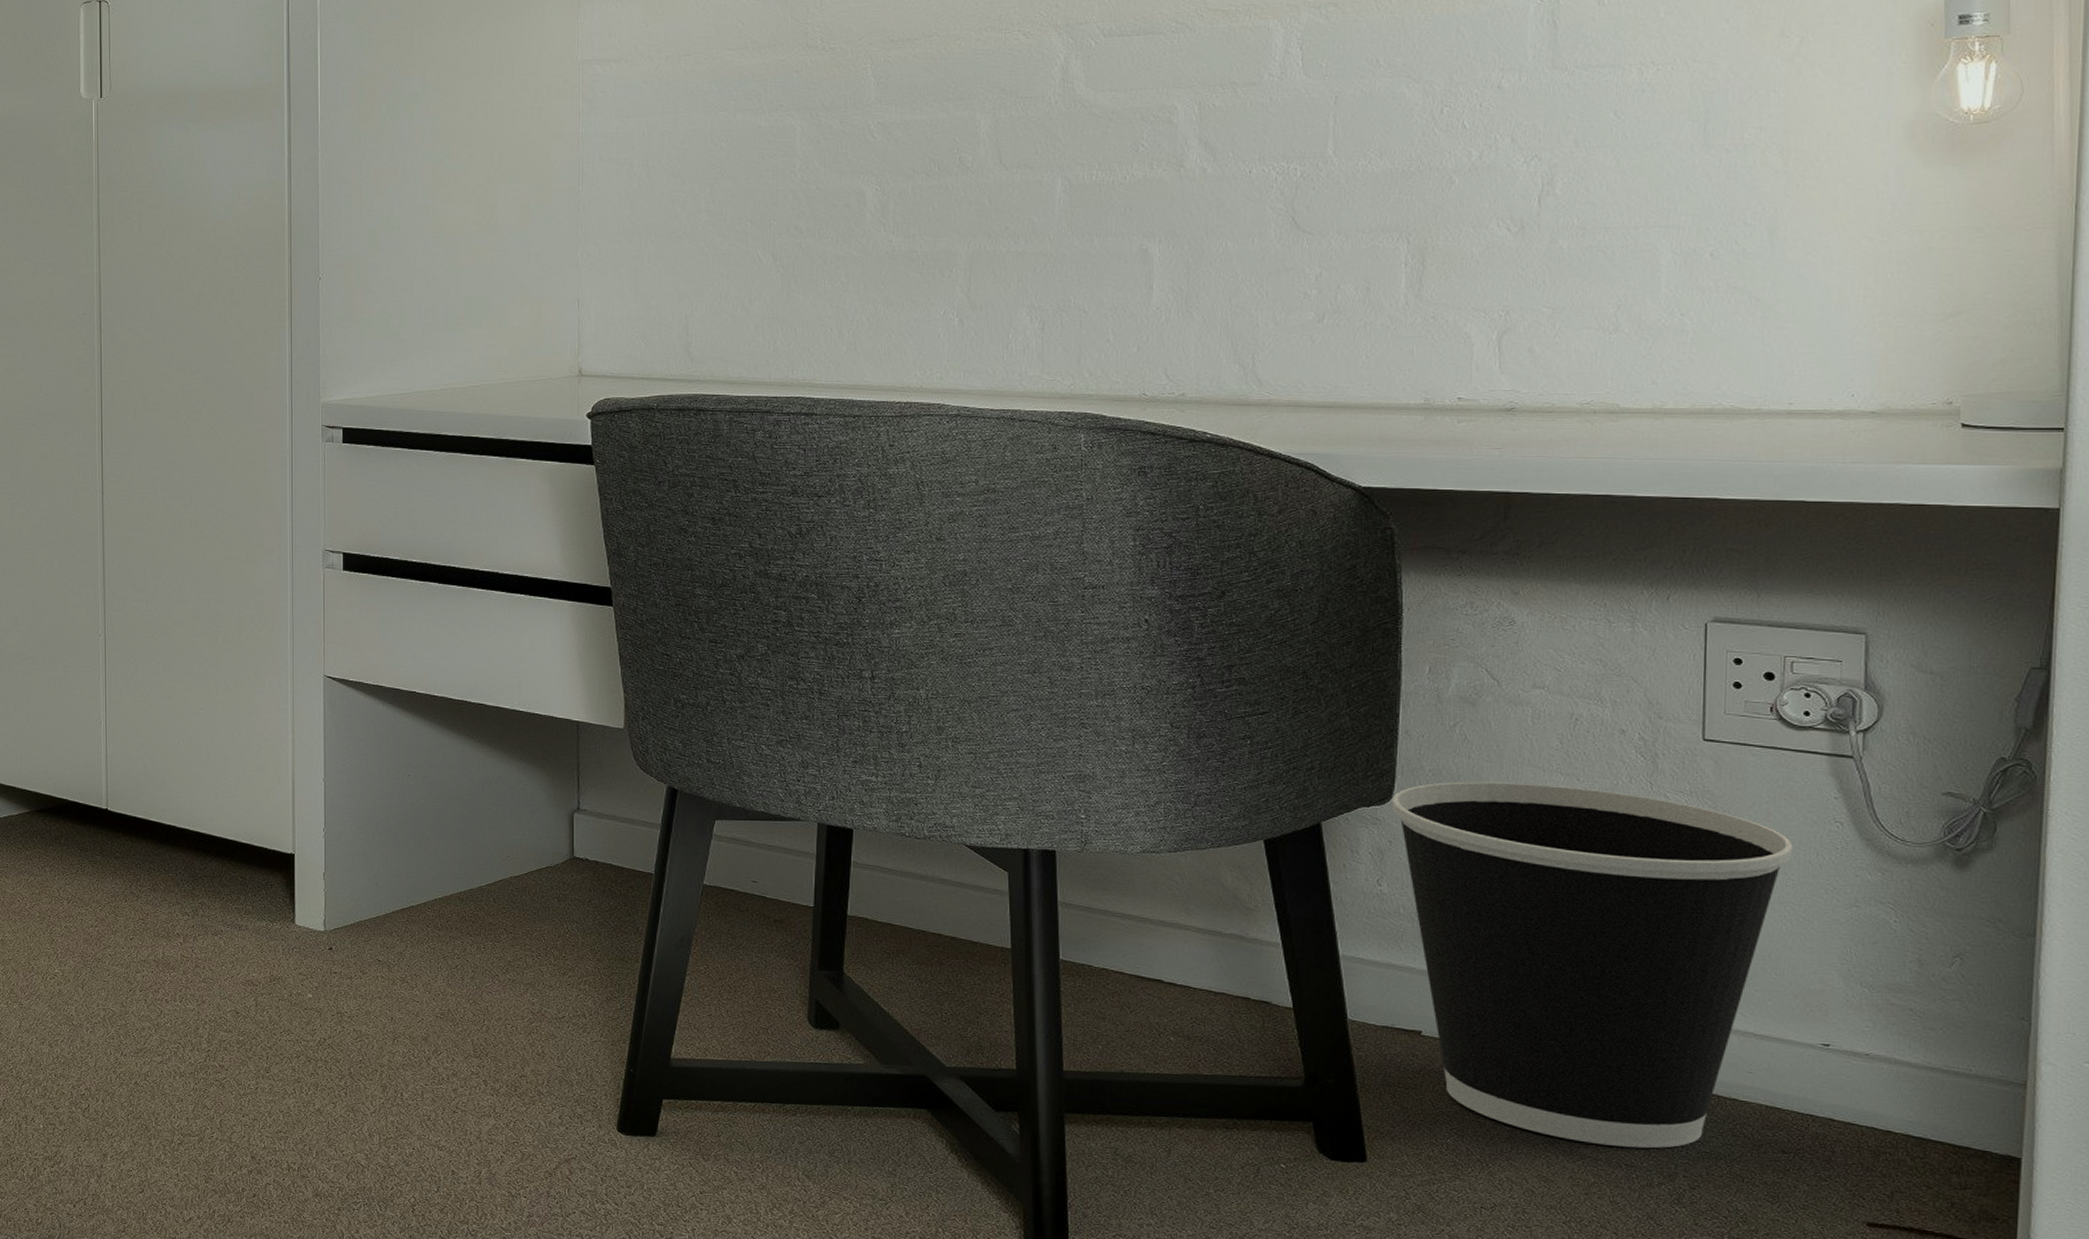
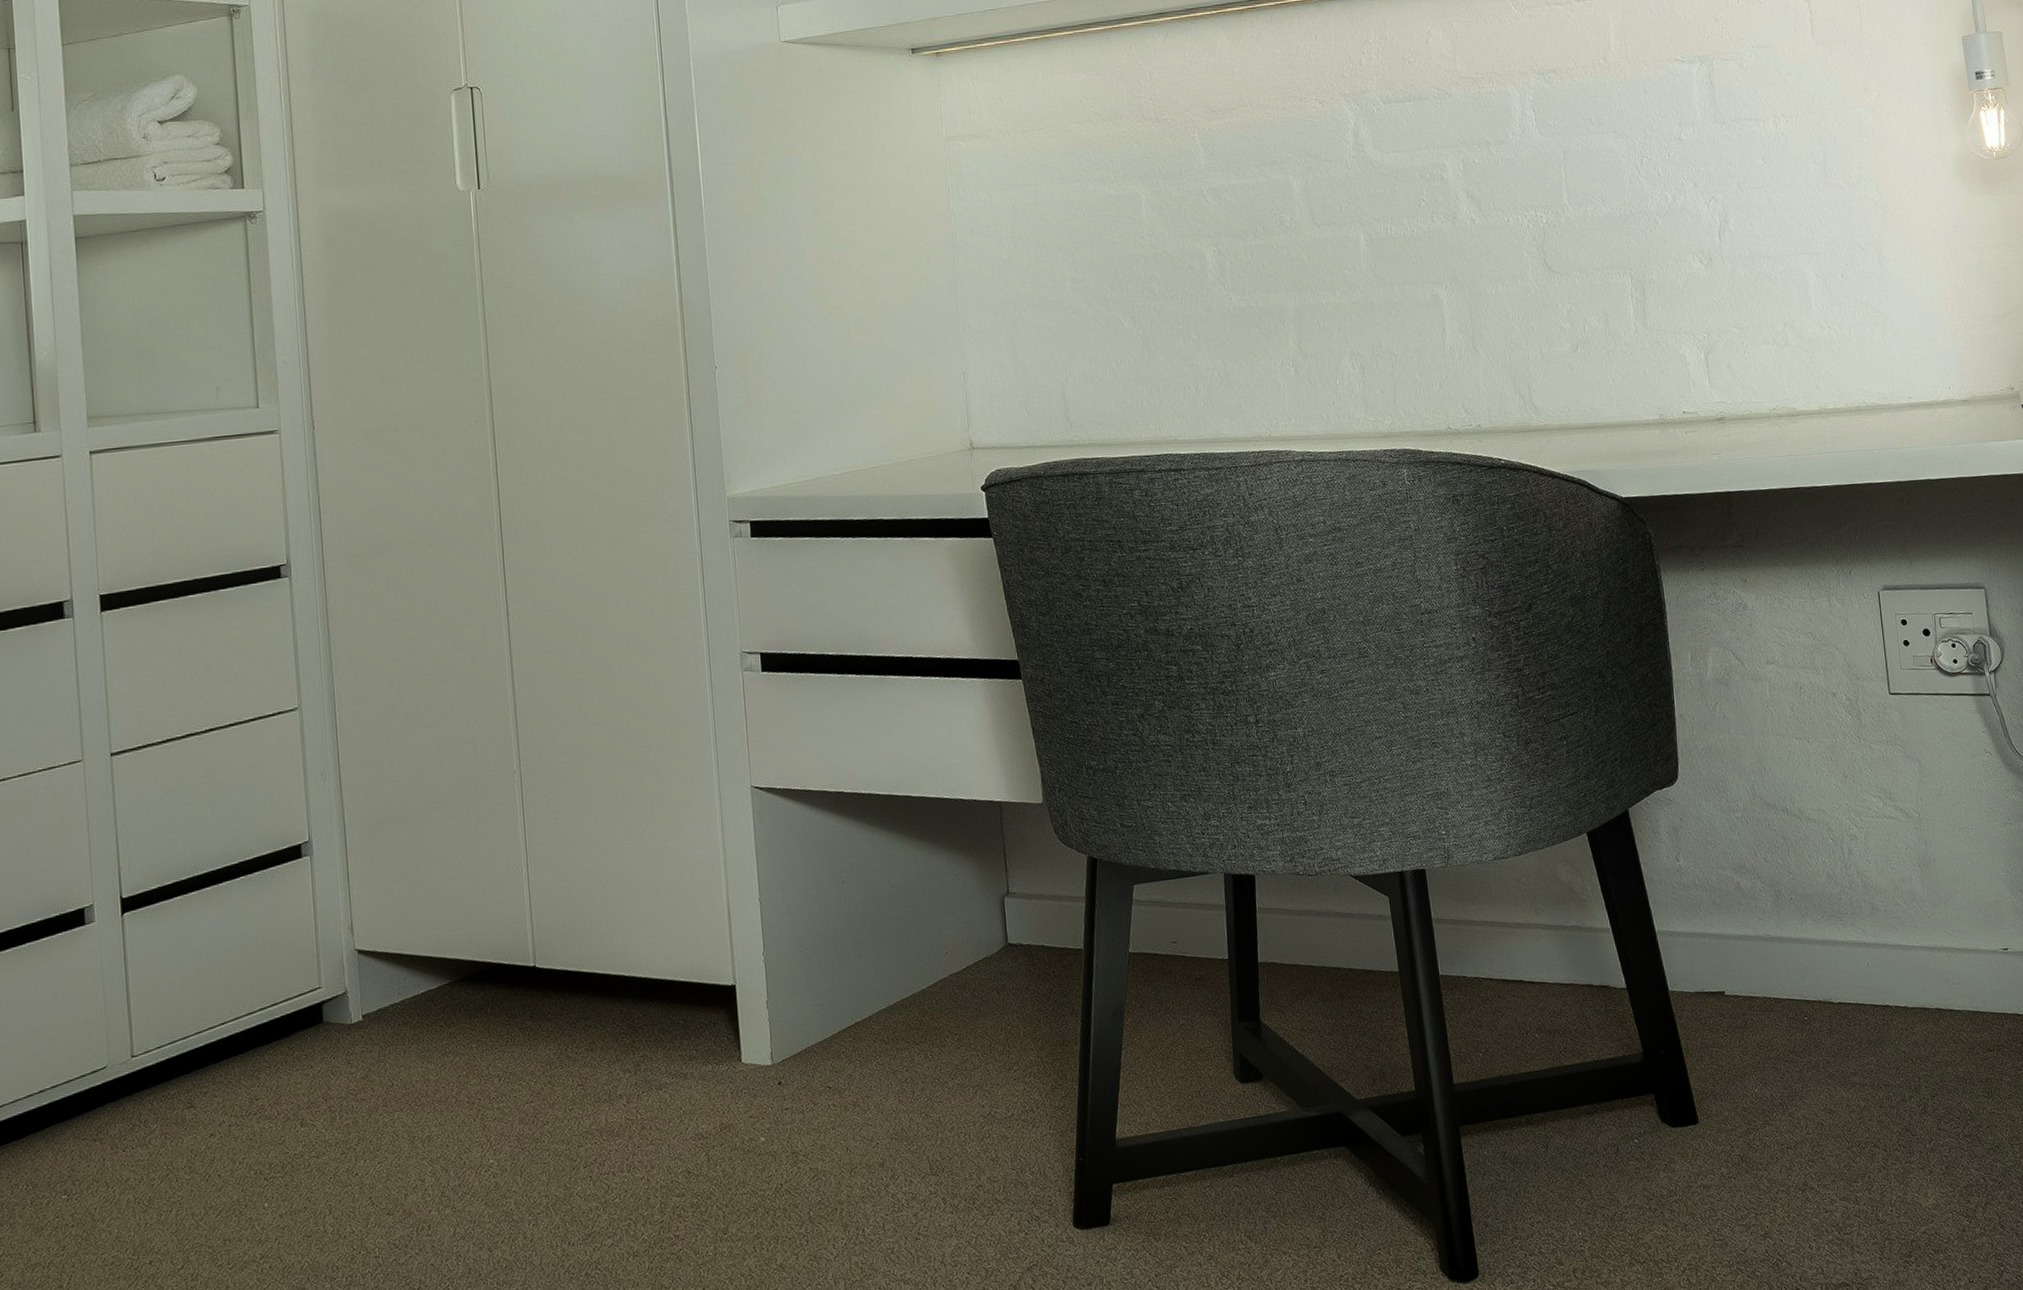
wastebasket: present [1391,781,1794,1149] -> none [1677,748,1962,1071]

